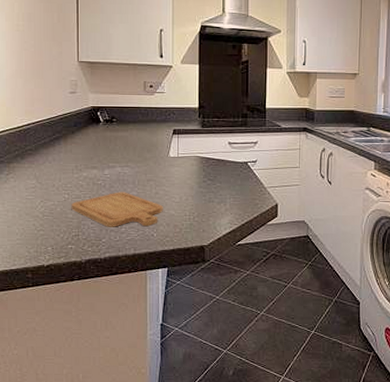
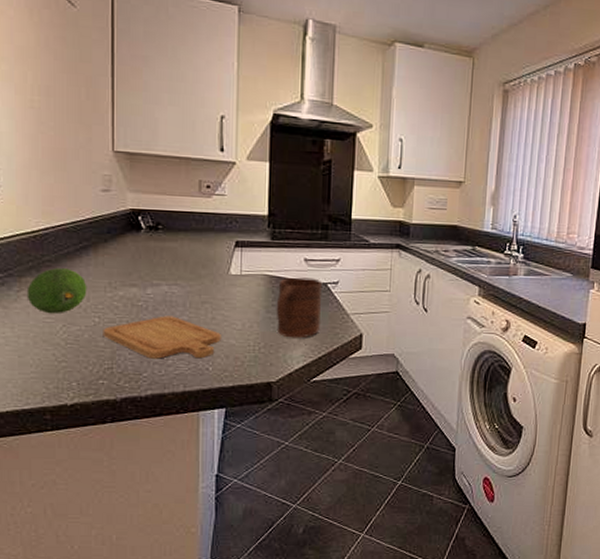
fruit: none [14,155,59,192] -> present [26,268,87,314]
cup: none [206,158,243,209] -> present [276,277,322,338]

